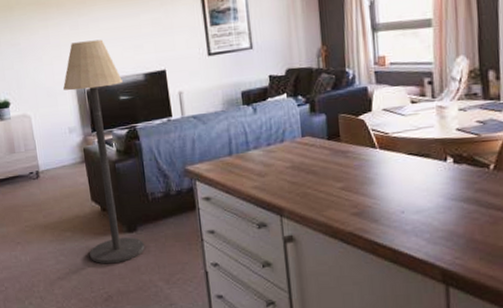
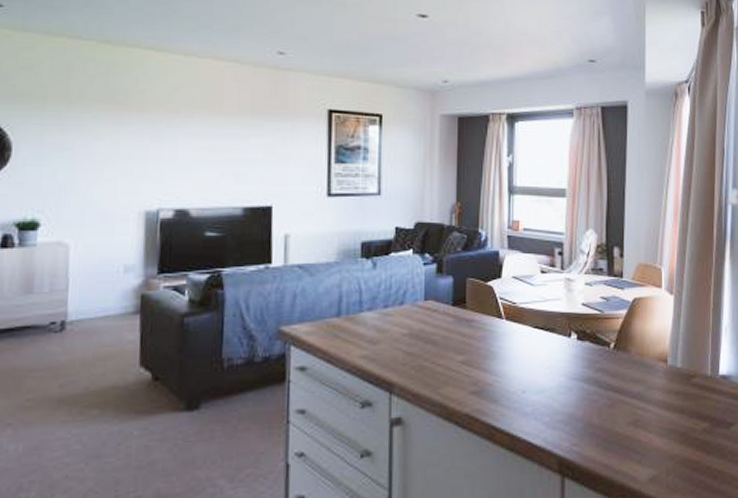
floor lamp: present [63,39,145,264] -> none [123,158,213,456]

